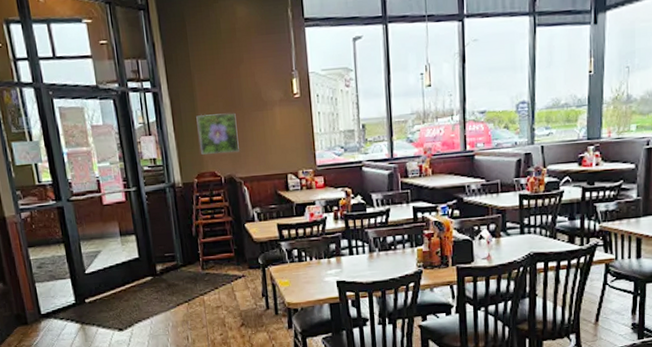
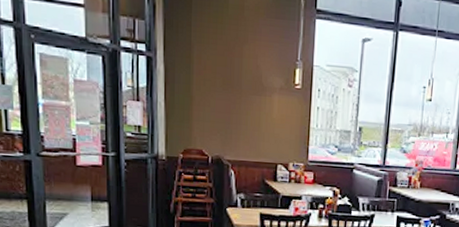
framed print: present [196,113,239,155] -> none [190,88,232,133]

